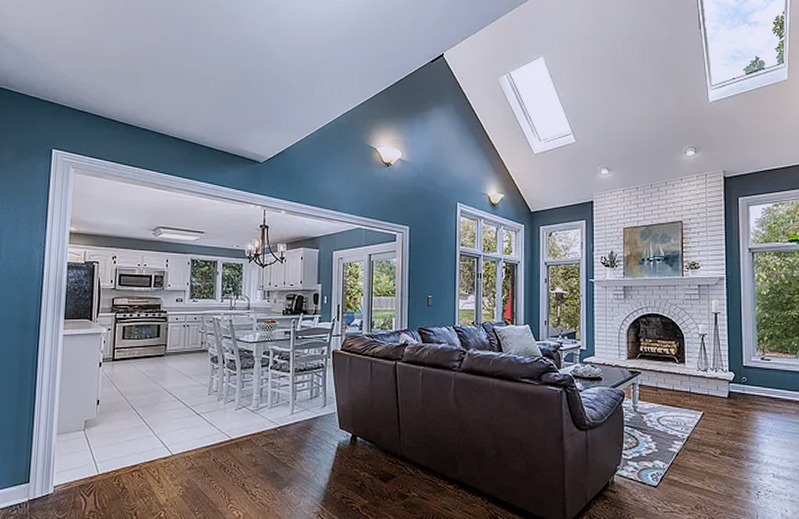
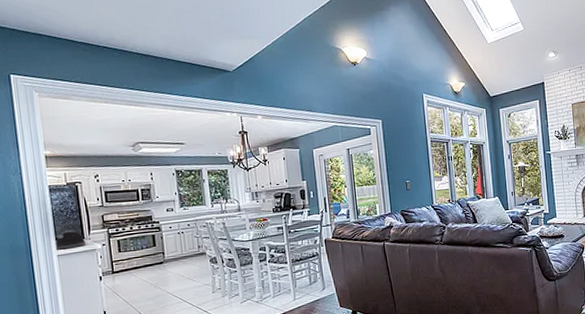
kettle: none [63,303,92,330] -> present [55,223,86,250]

